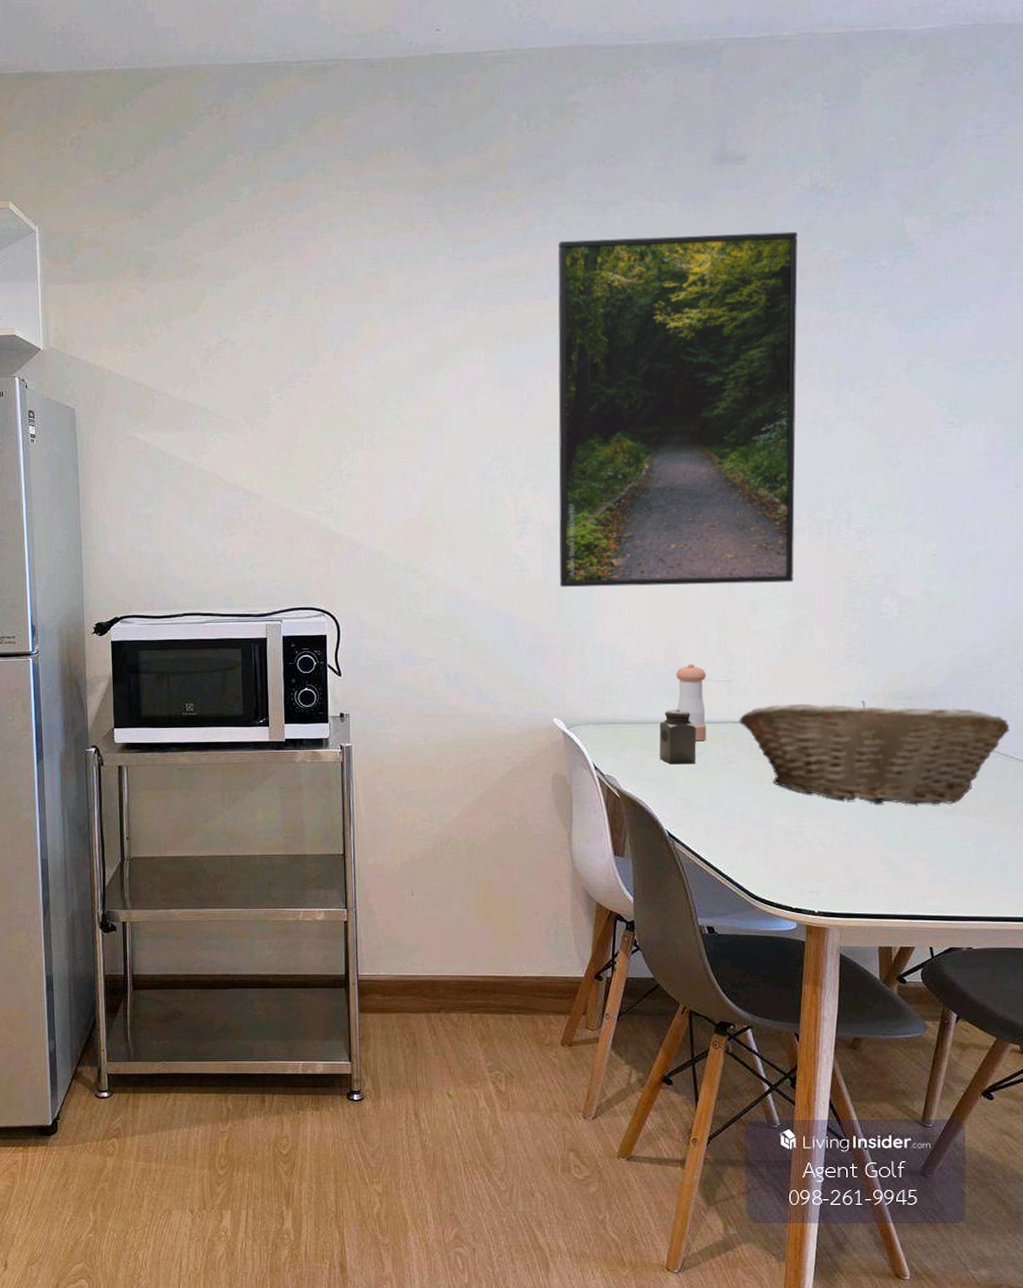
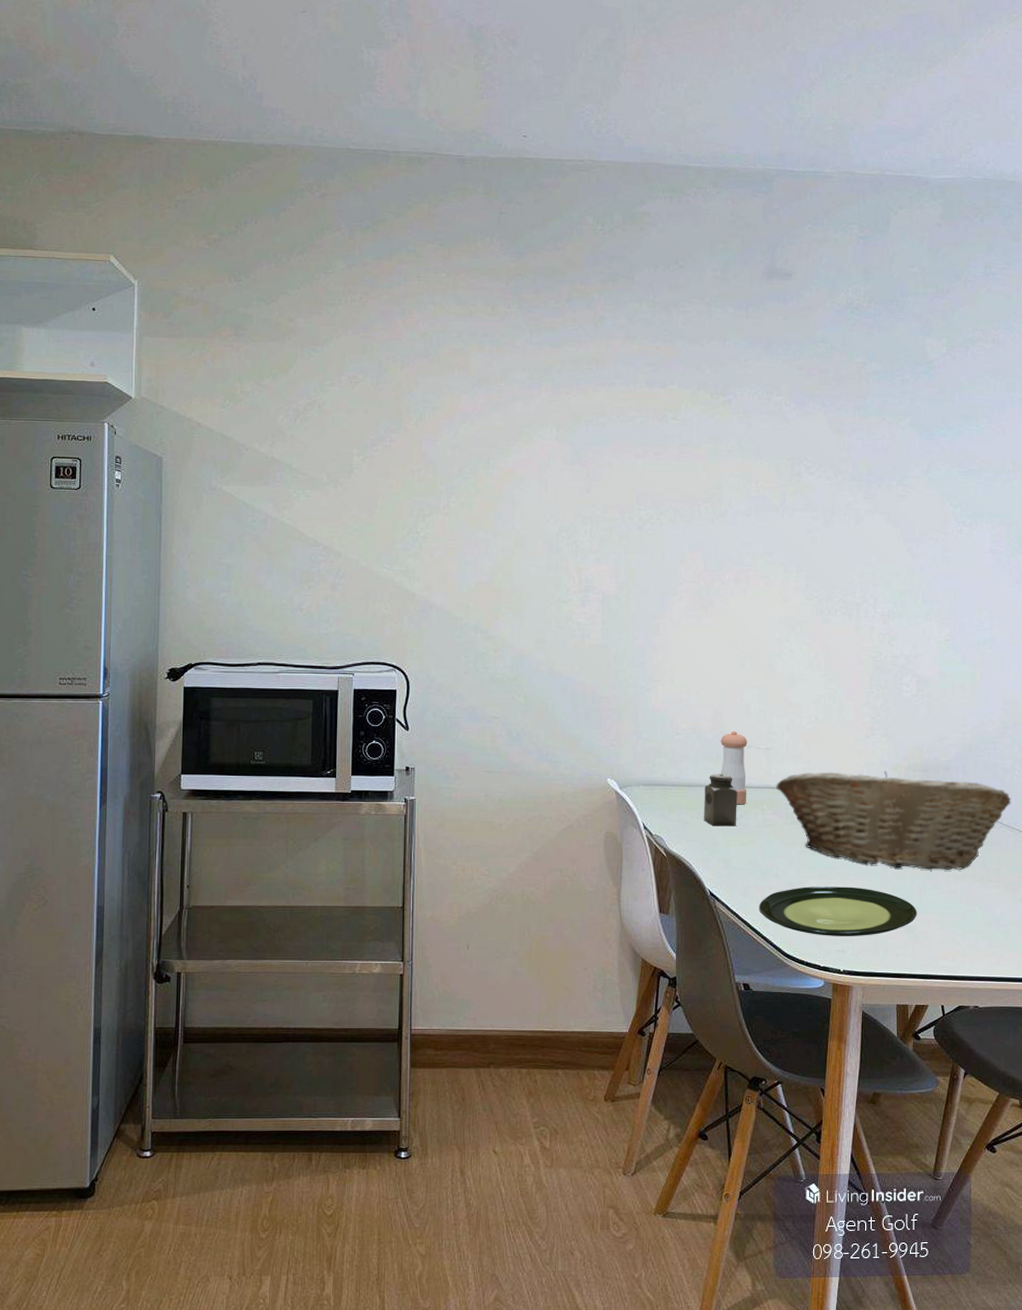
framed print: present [558,231,798,588] -> none [617,334,835,659]
plate: none [722,824,901,877] -> present [758,887,917,936]

